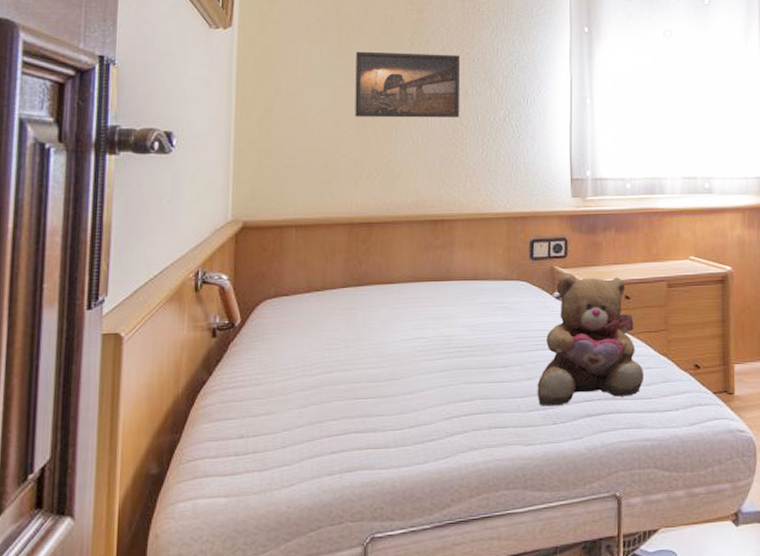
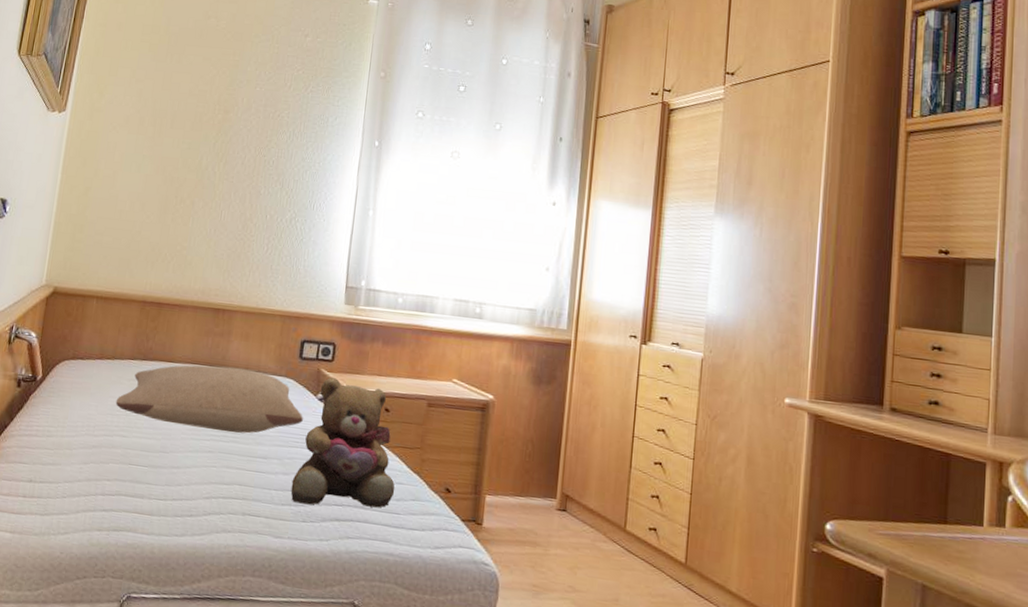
pillow: none [332,278,543,348] -> present [115,365,304,434]
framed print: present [355,51,461,118] -> none [158,144,258,215]

